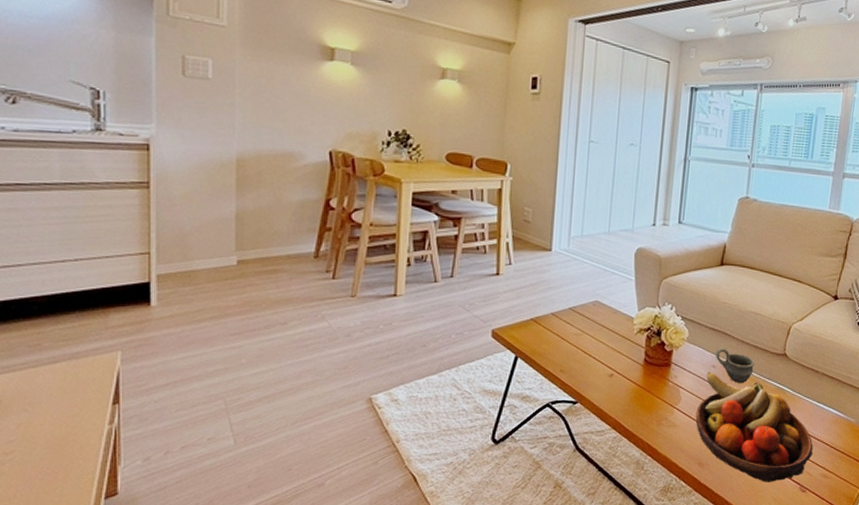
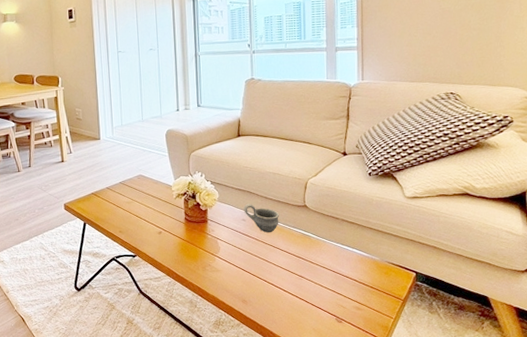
fruit bowl: present [695,371,813,482] -> none [234,224,343,315]

